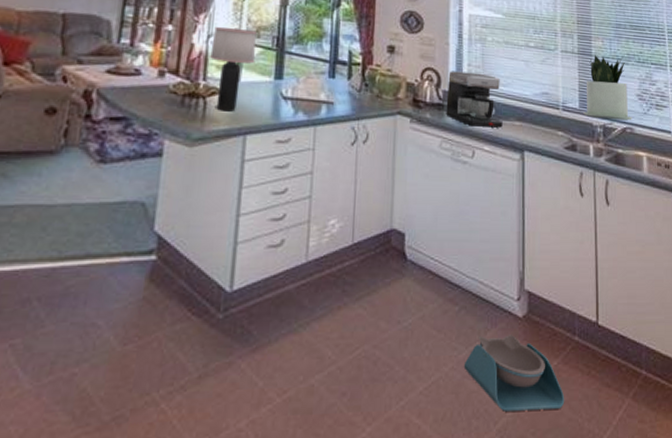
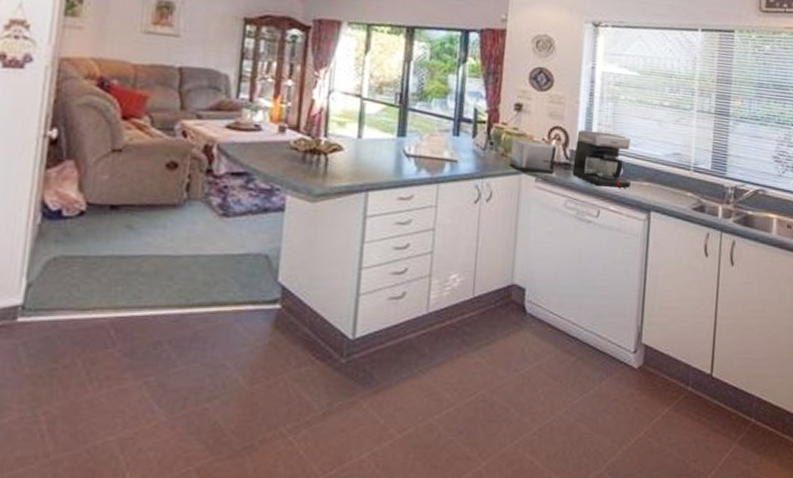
table lamp: present [209,26,257,112] -> none [330,82,379,169]
toaster: none [385,80,430,115] -> present [510,139,557,174]
pet bowl: present [463,335,565,411] -> none [577,384,674,451]
planter: present [583,55,633,121] -> none [715,115,767,183]

